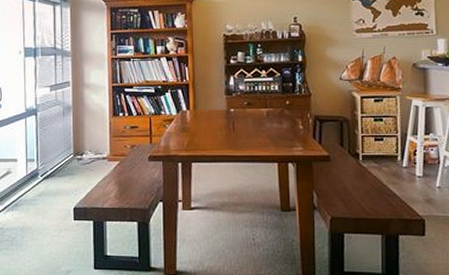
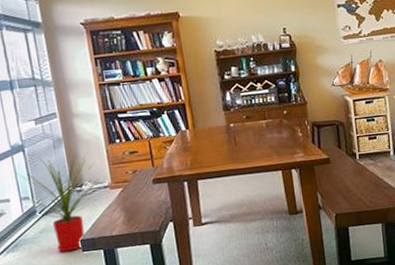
house plant: none [27,121,96,218] -> present [17,152,96,252]

